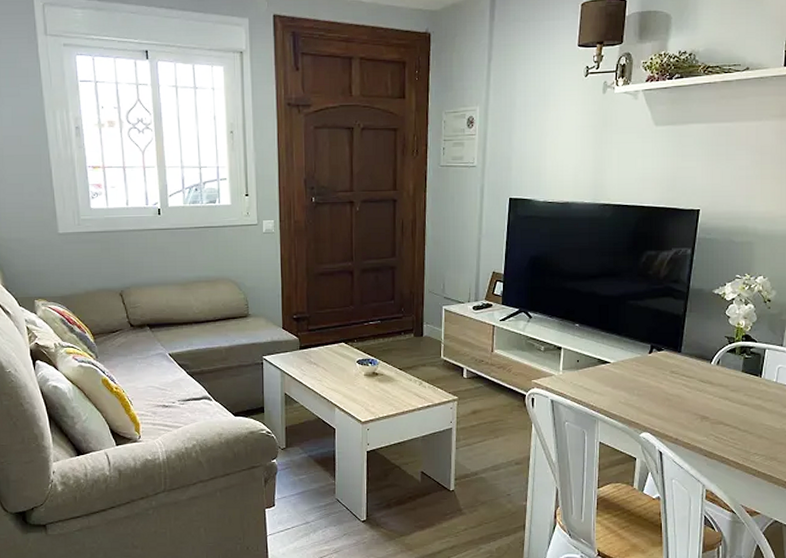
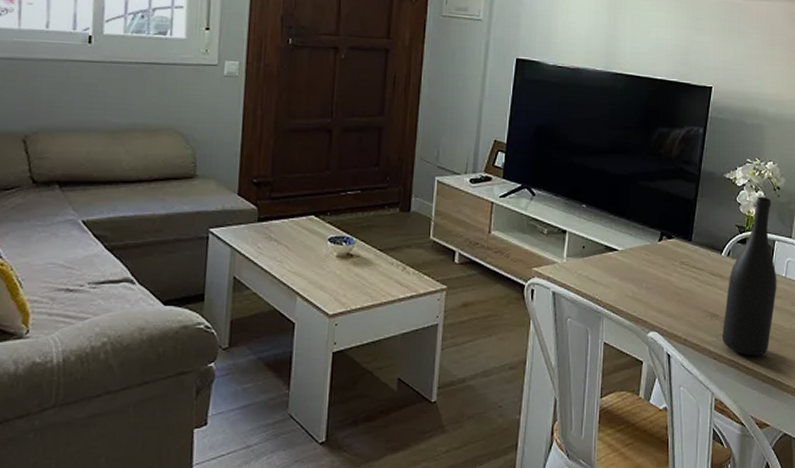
wine bottle: none [711,309,768,453] -> present [721,196,777,356]

